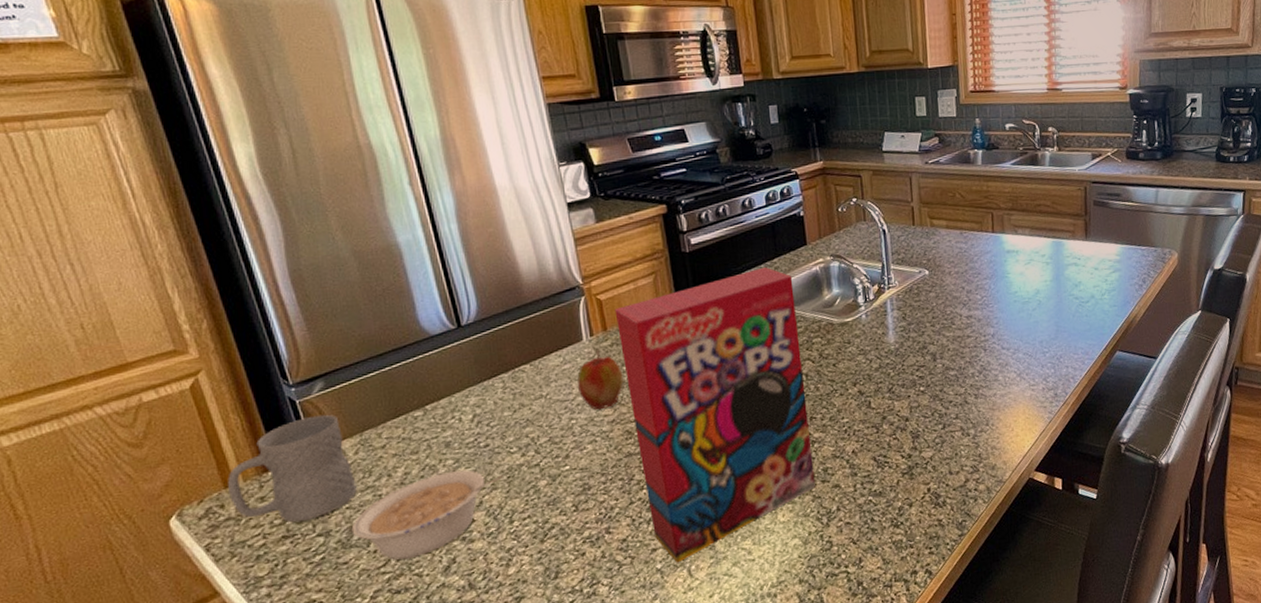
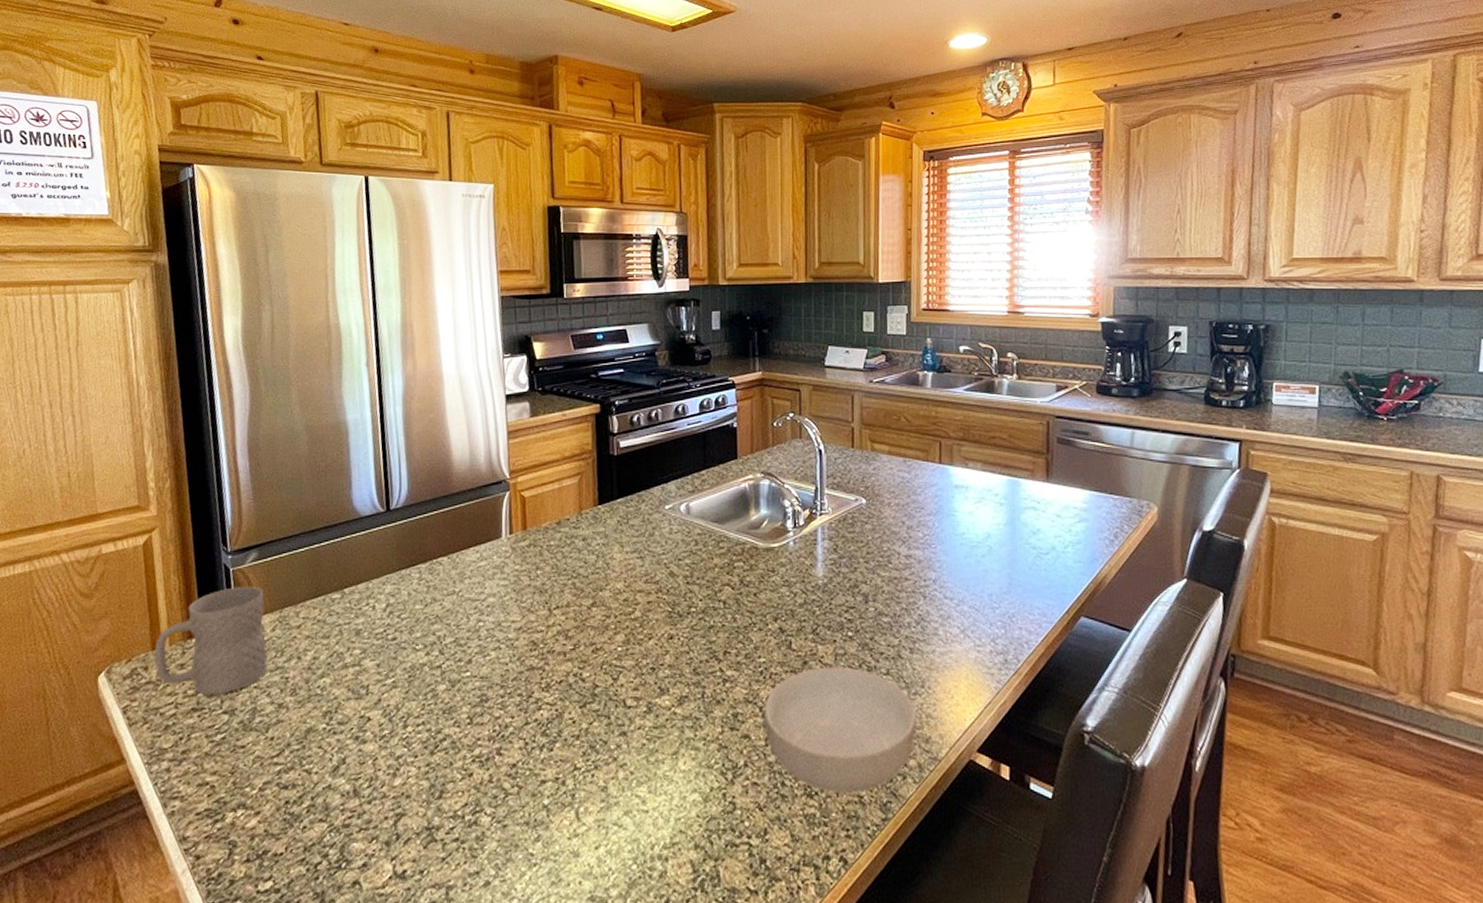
legume: present [351,470,504,560] -> none [255,663,406,751]
apple: present [577,350,624,410] -> none [490,549,536,615]
cereal box: present [614,266,815,563] -> none [536,478,723,801]
cereal bowl: none [850,416,984,521] -> present [764,666,916,794]

